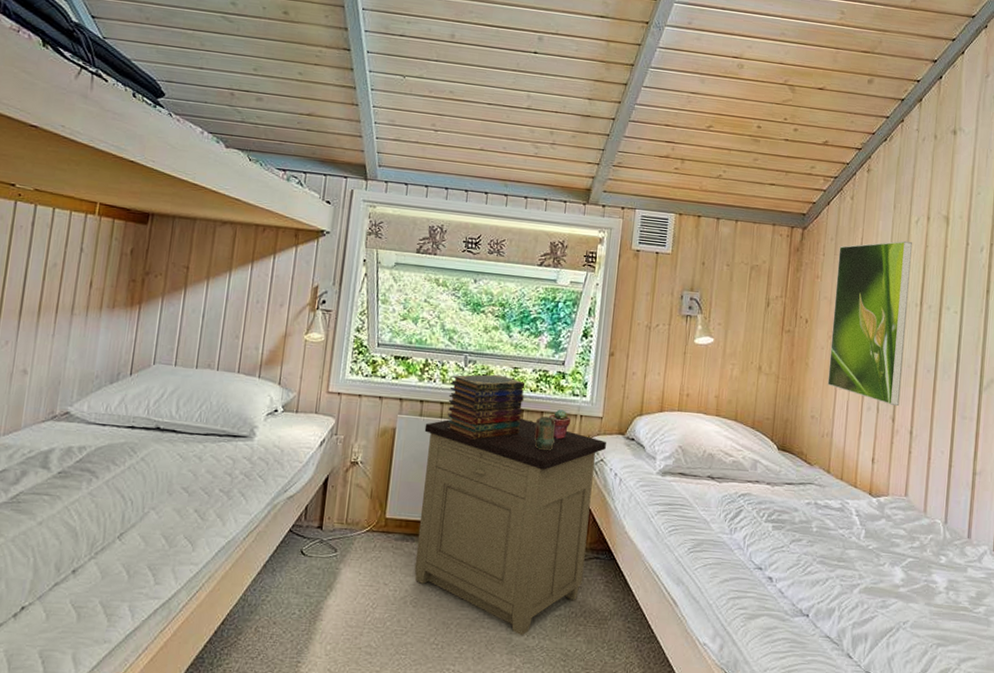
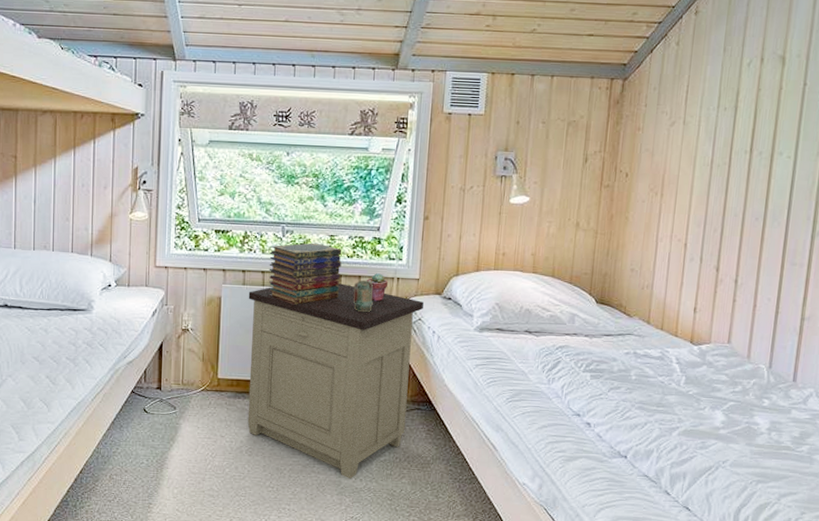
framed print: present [827,240,913,406] -> none [648,85,744,255]

